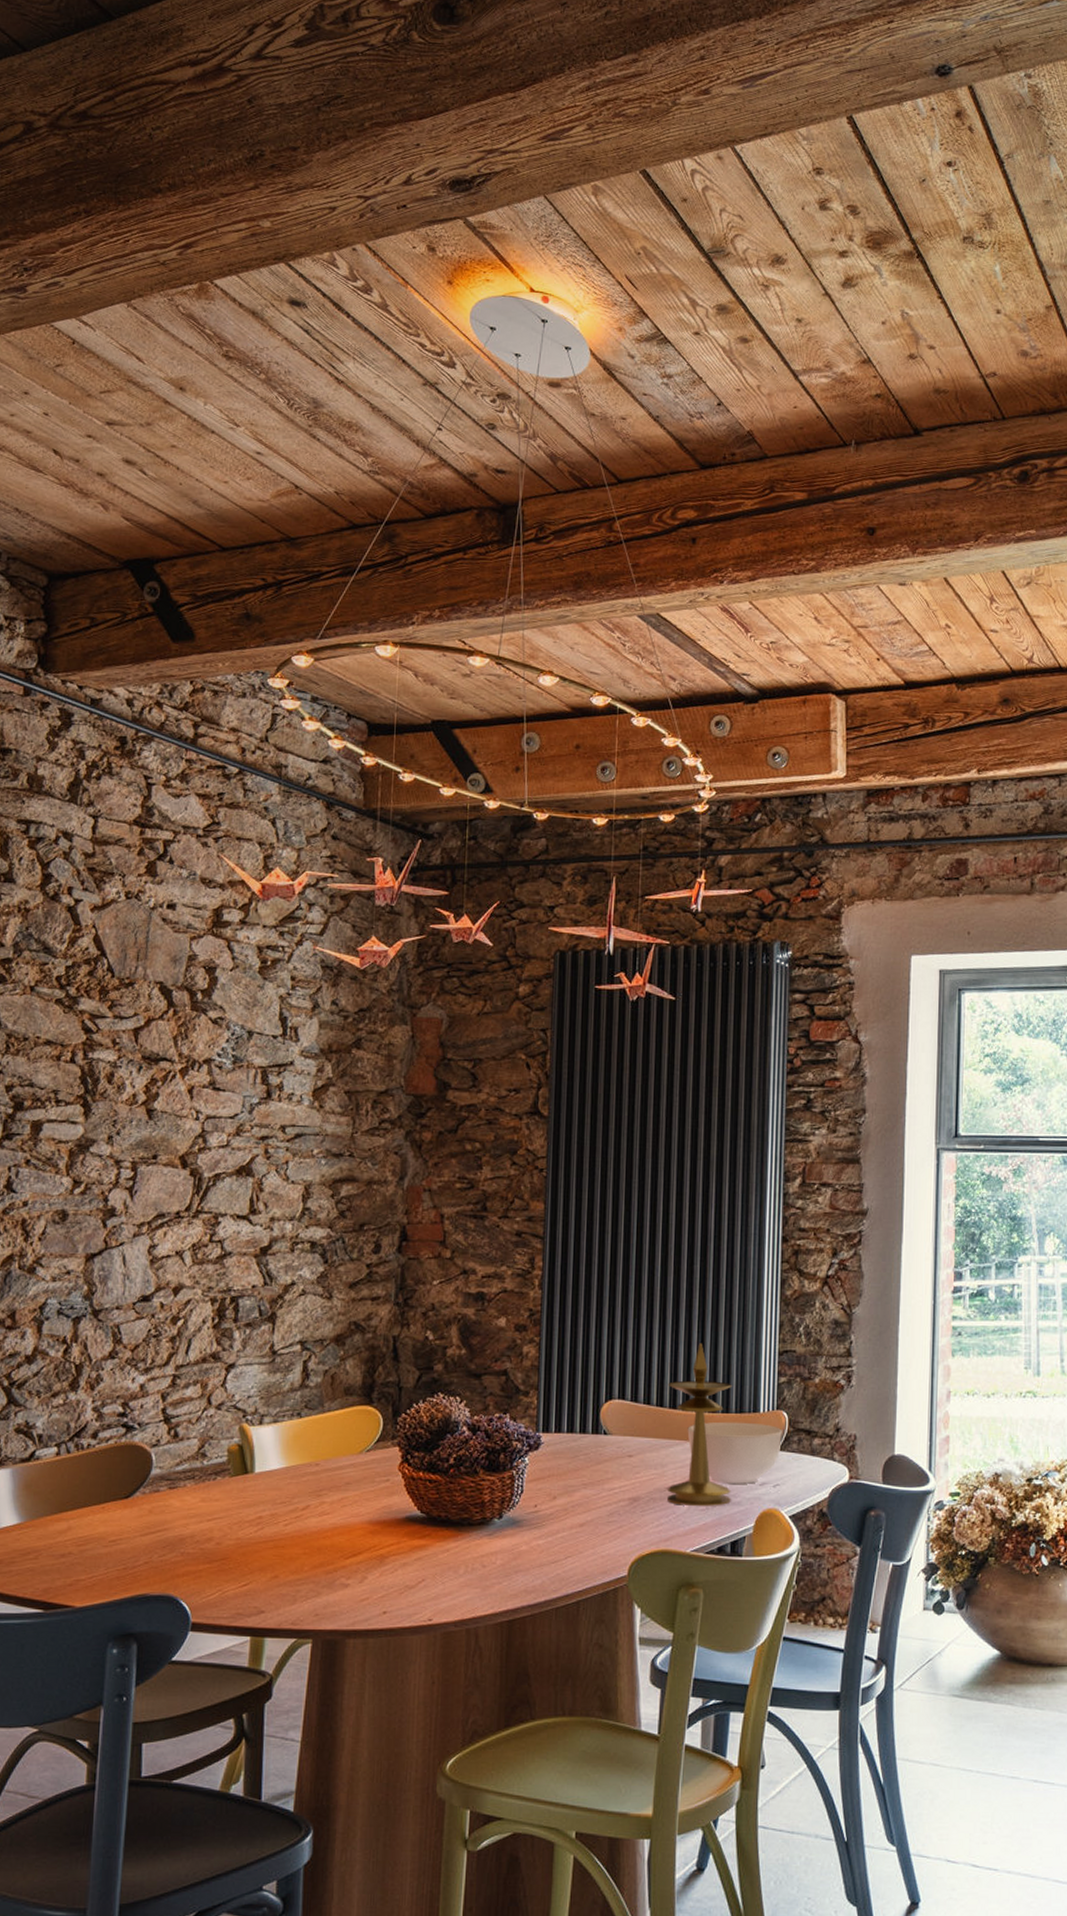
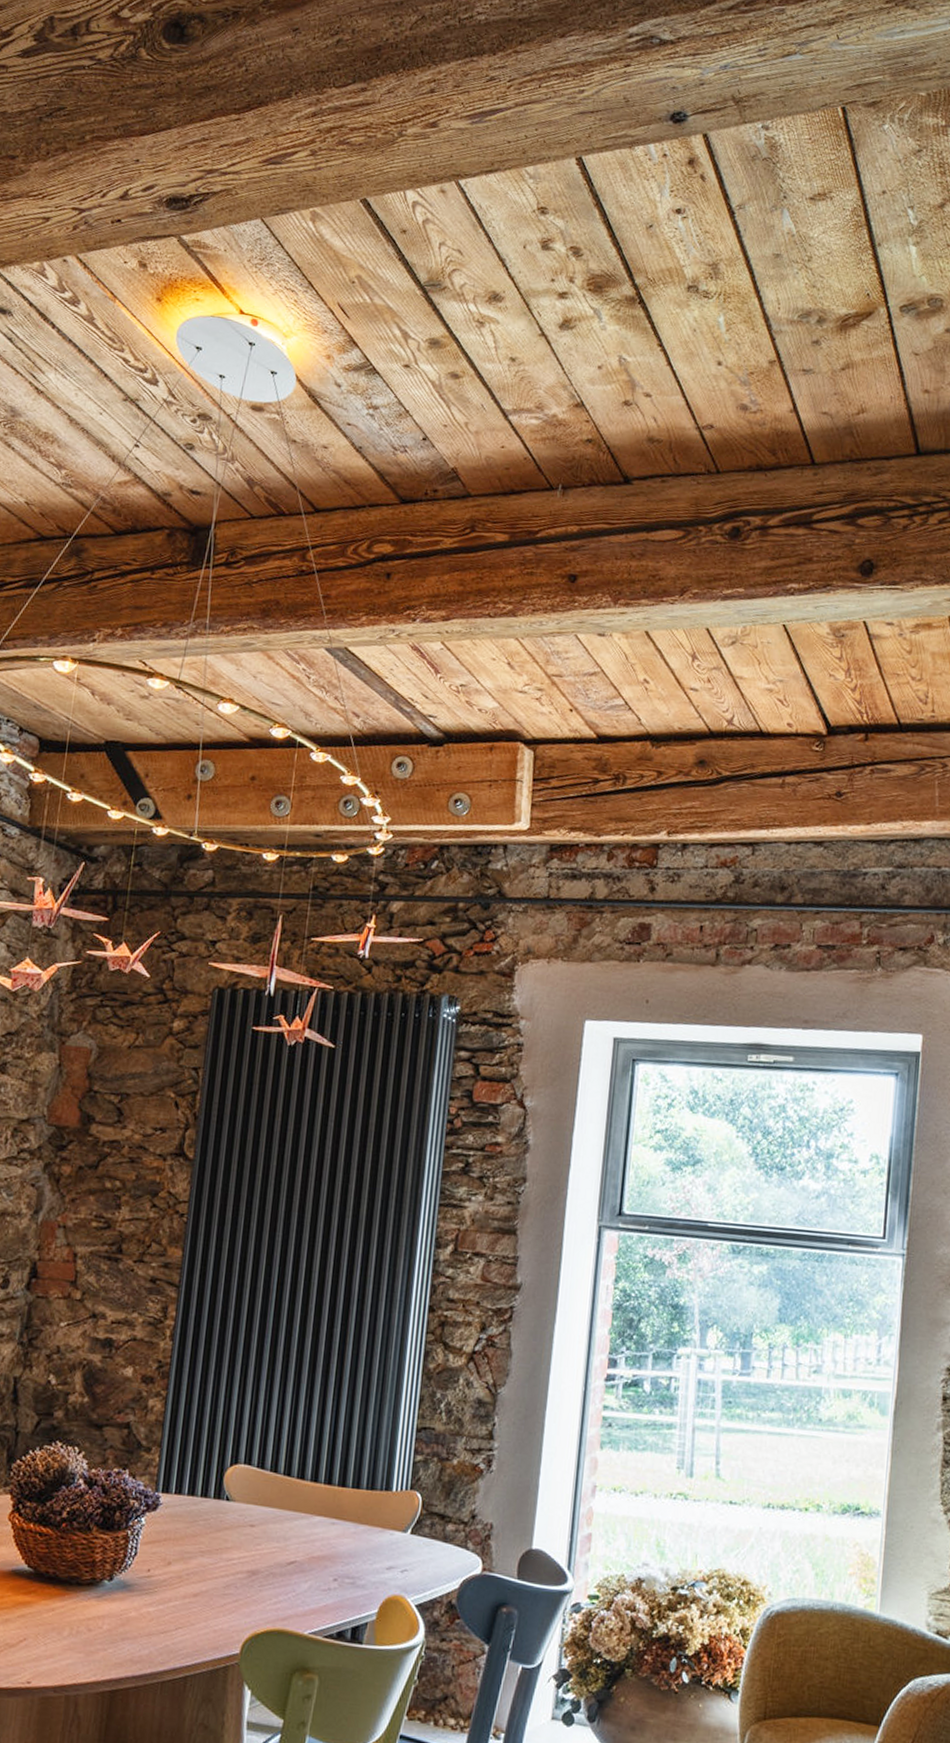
candlestick: present [667,1343,732,1507] -> none [288,1411,365,1588]
bowl: present [687,1421,782,1484] -> none [314,1497,415,1567]

